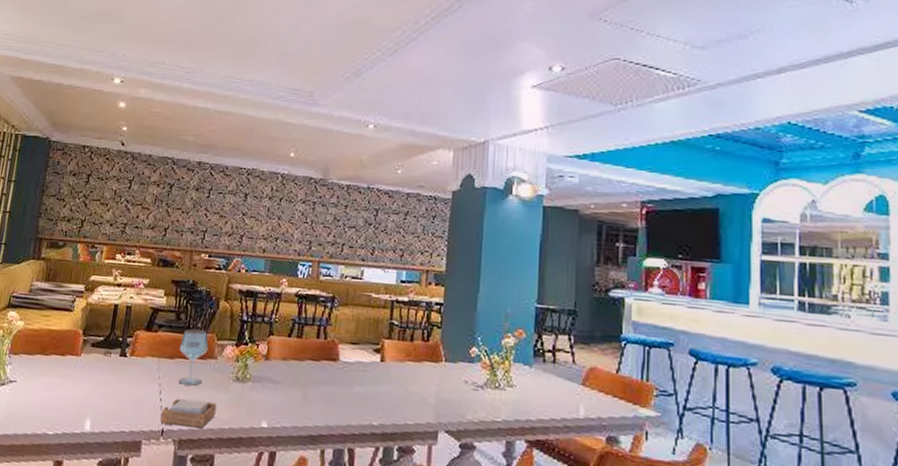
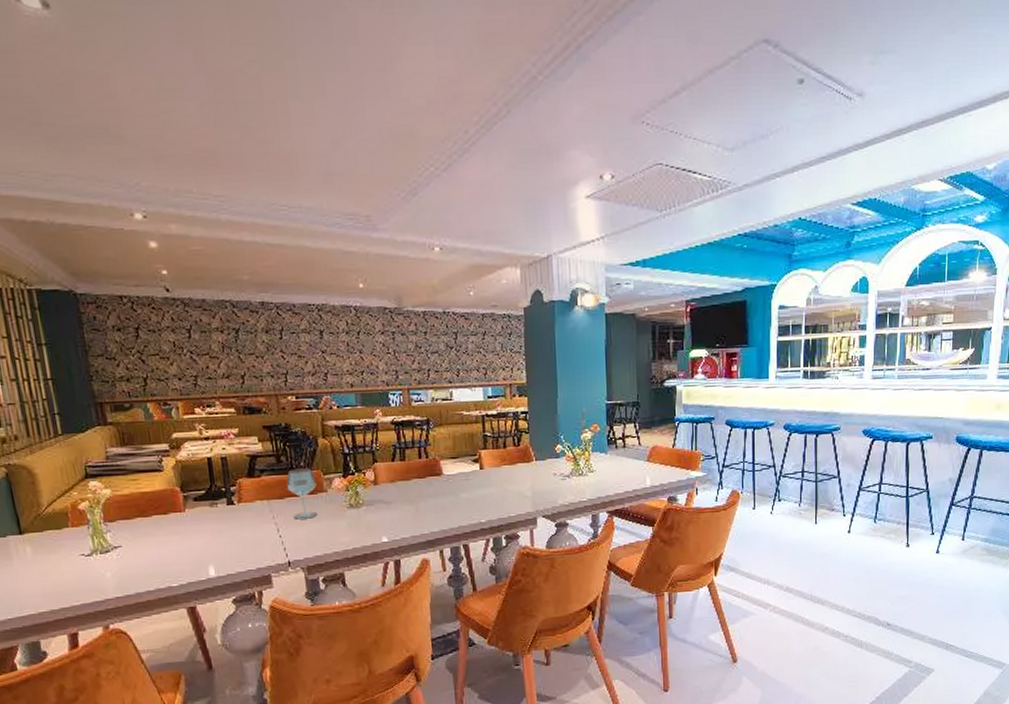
napkin holder: present [160,398,217,429] -> none [283,530,337,556]

